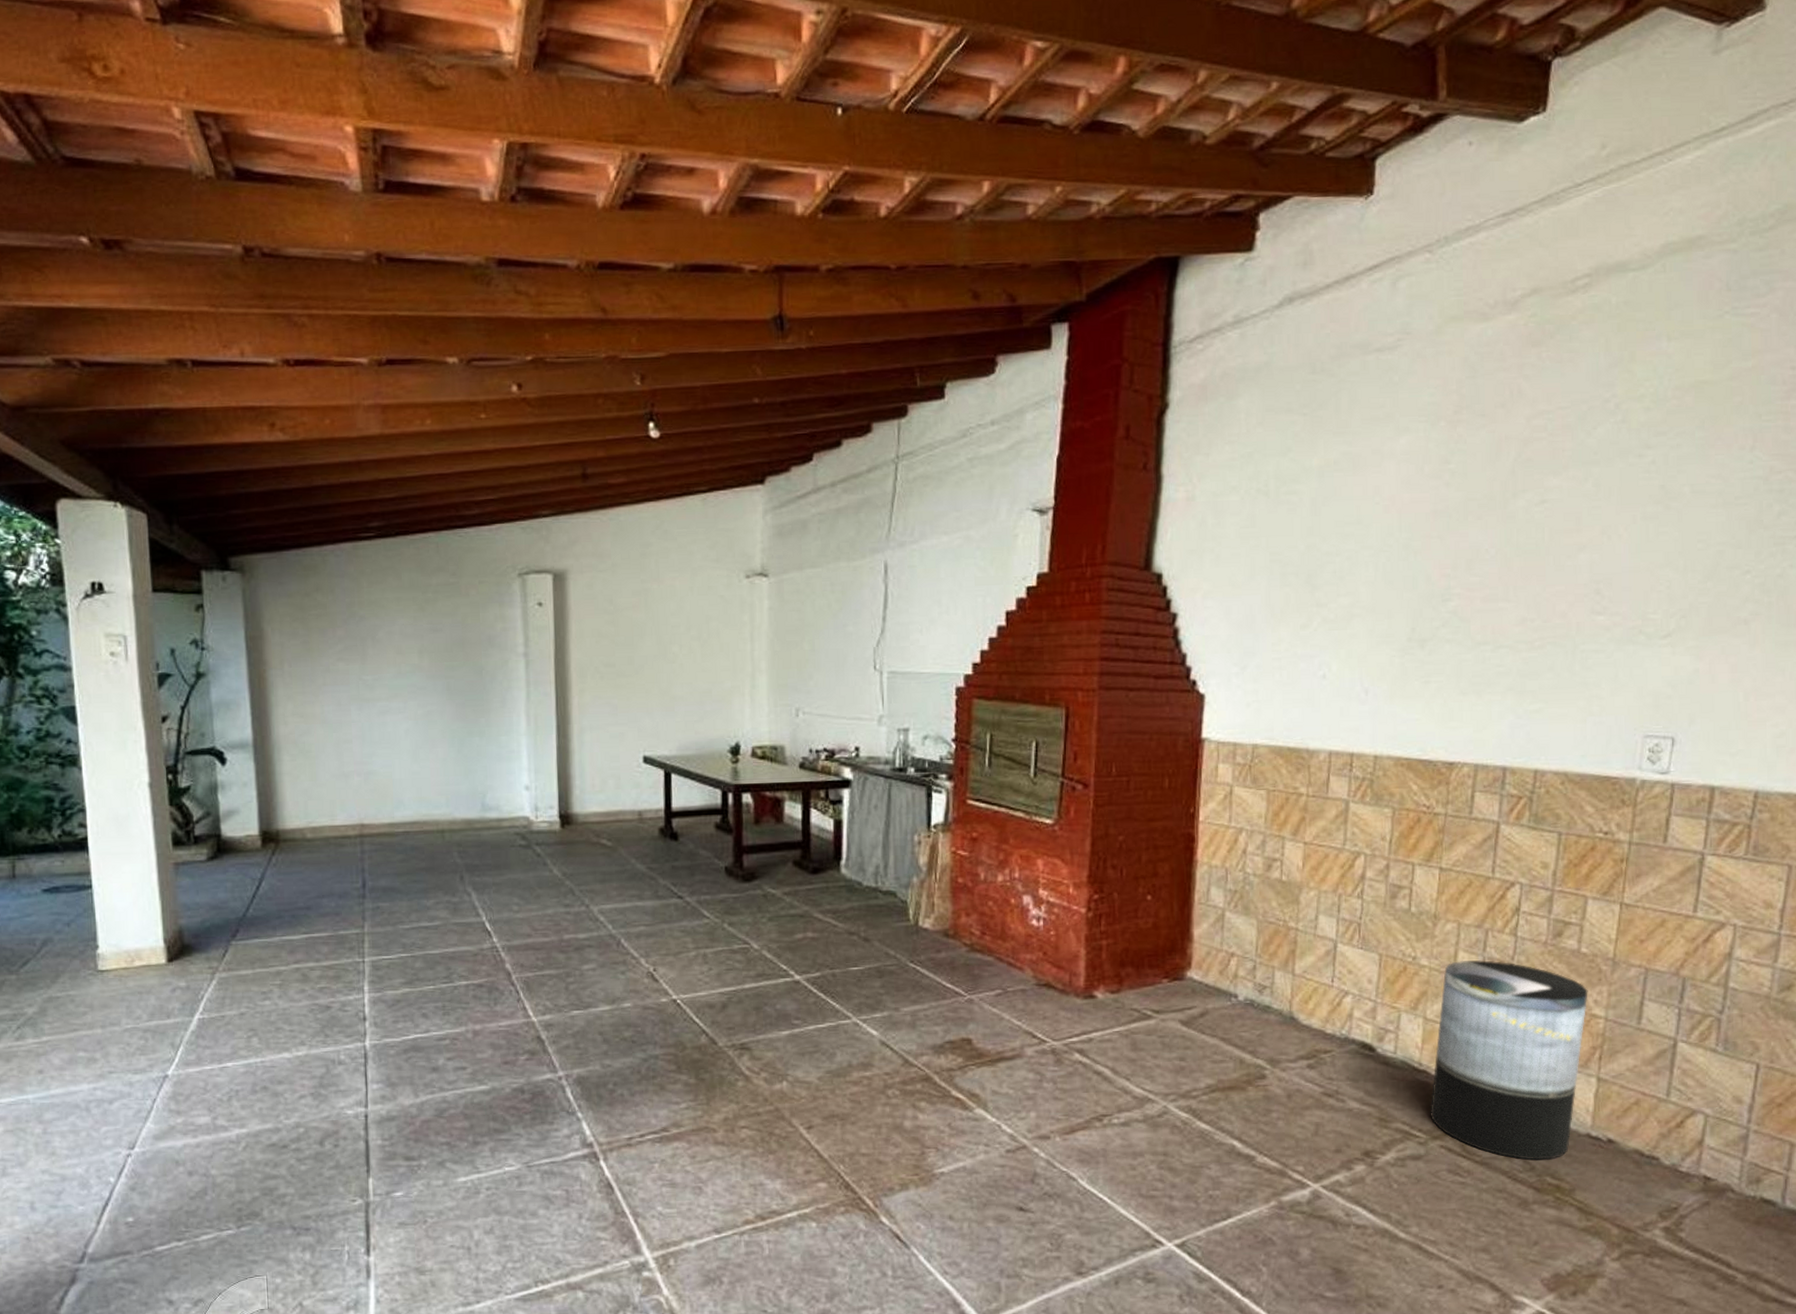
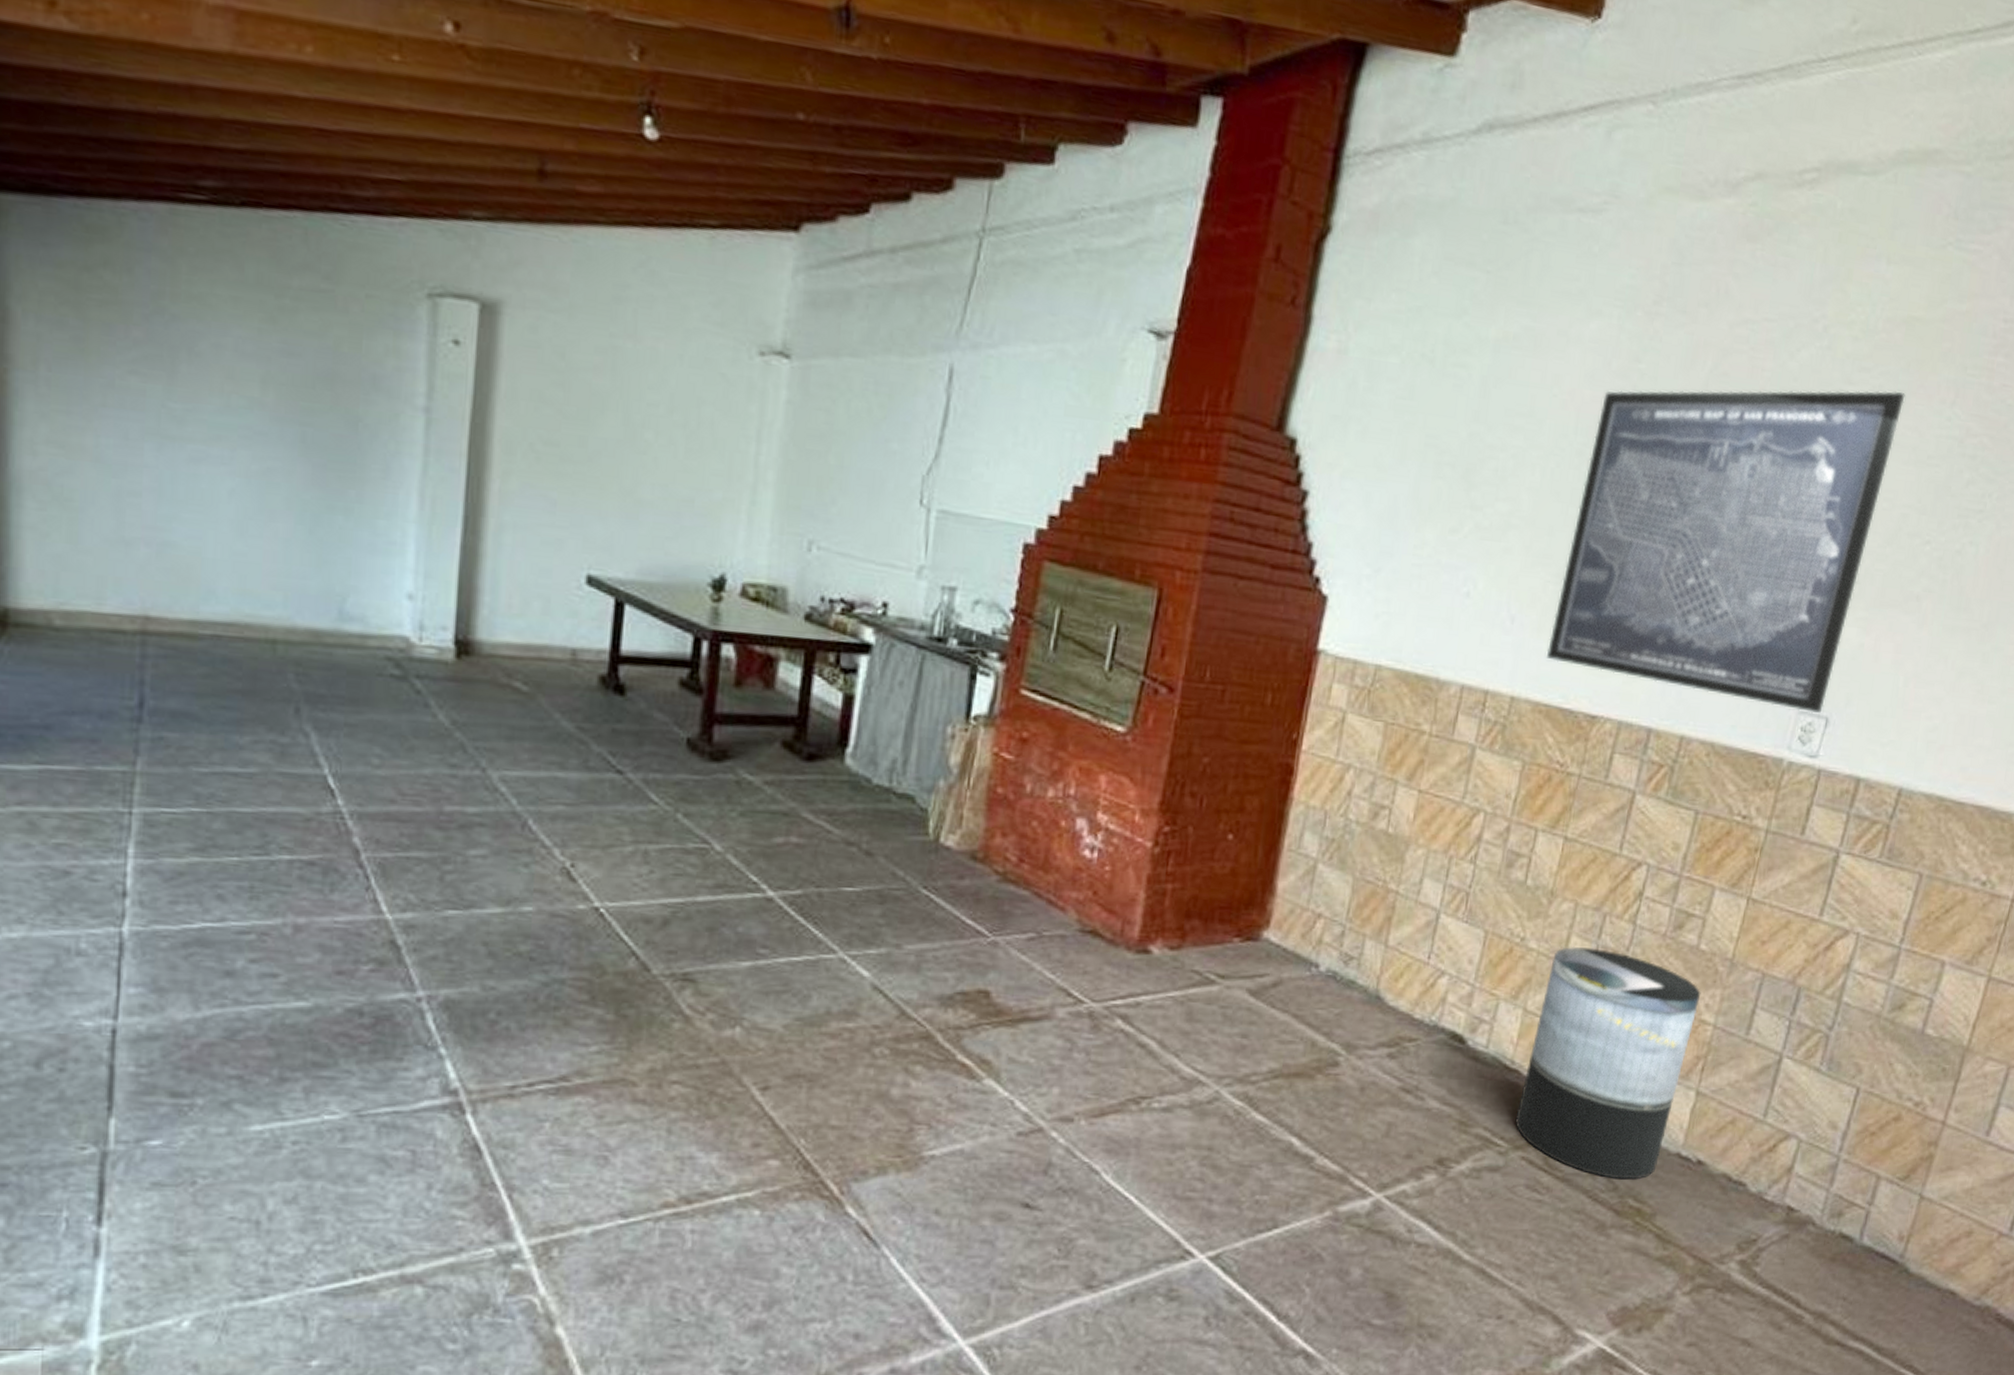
wall art: none [1400,446,1704,736] -> present [1546,390,1905,713]

